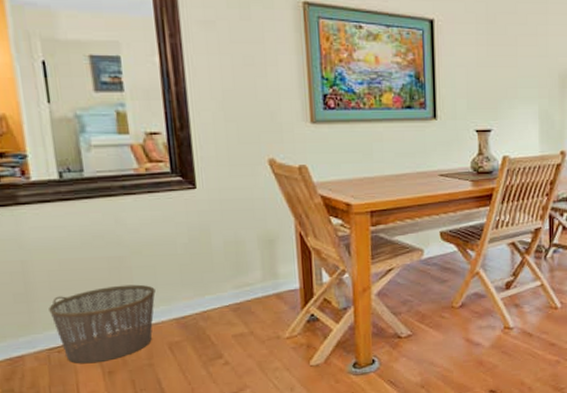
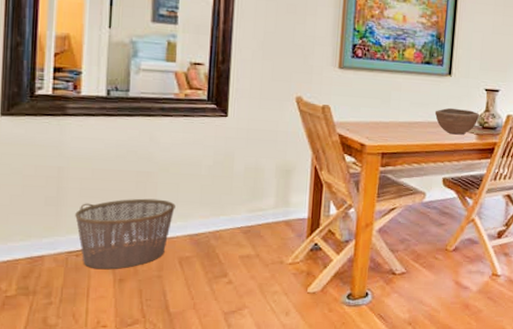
bowl: none [423,154,472,184] -> present [434,107,479,135]

